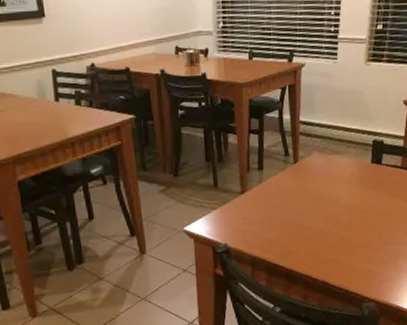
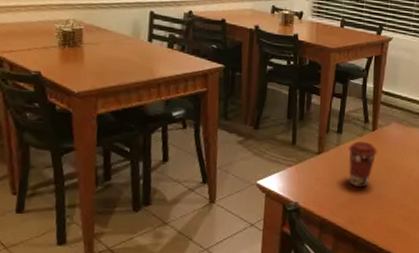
coffee cup: none [272,175,301,222] -> present [348,141,377,188]

